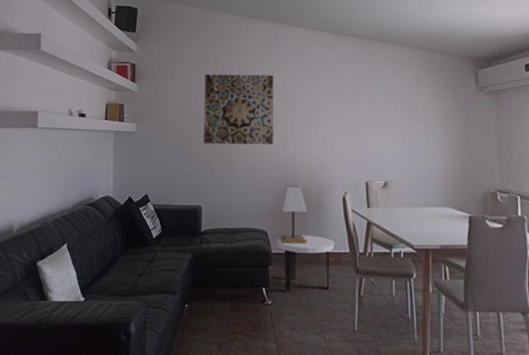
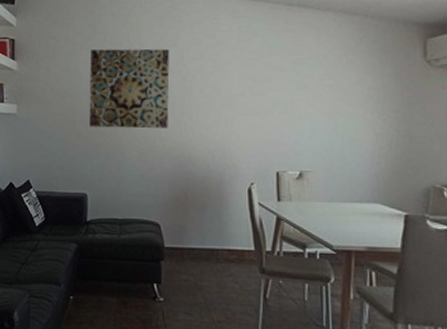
side table: present [276,235,335,291] -> none [170,229,238,289]
lamp: present [280,185,308,245] -> none [174,174,206,239]

